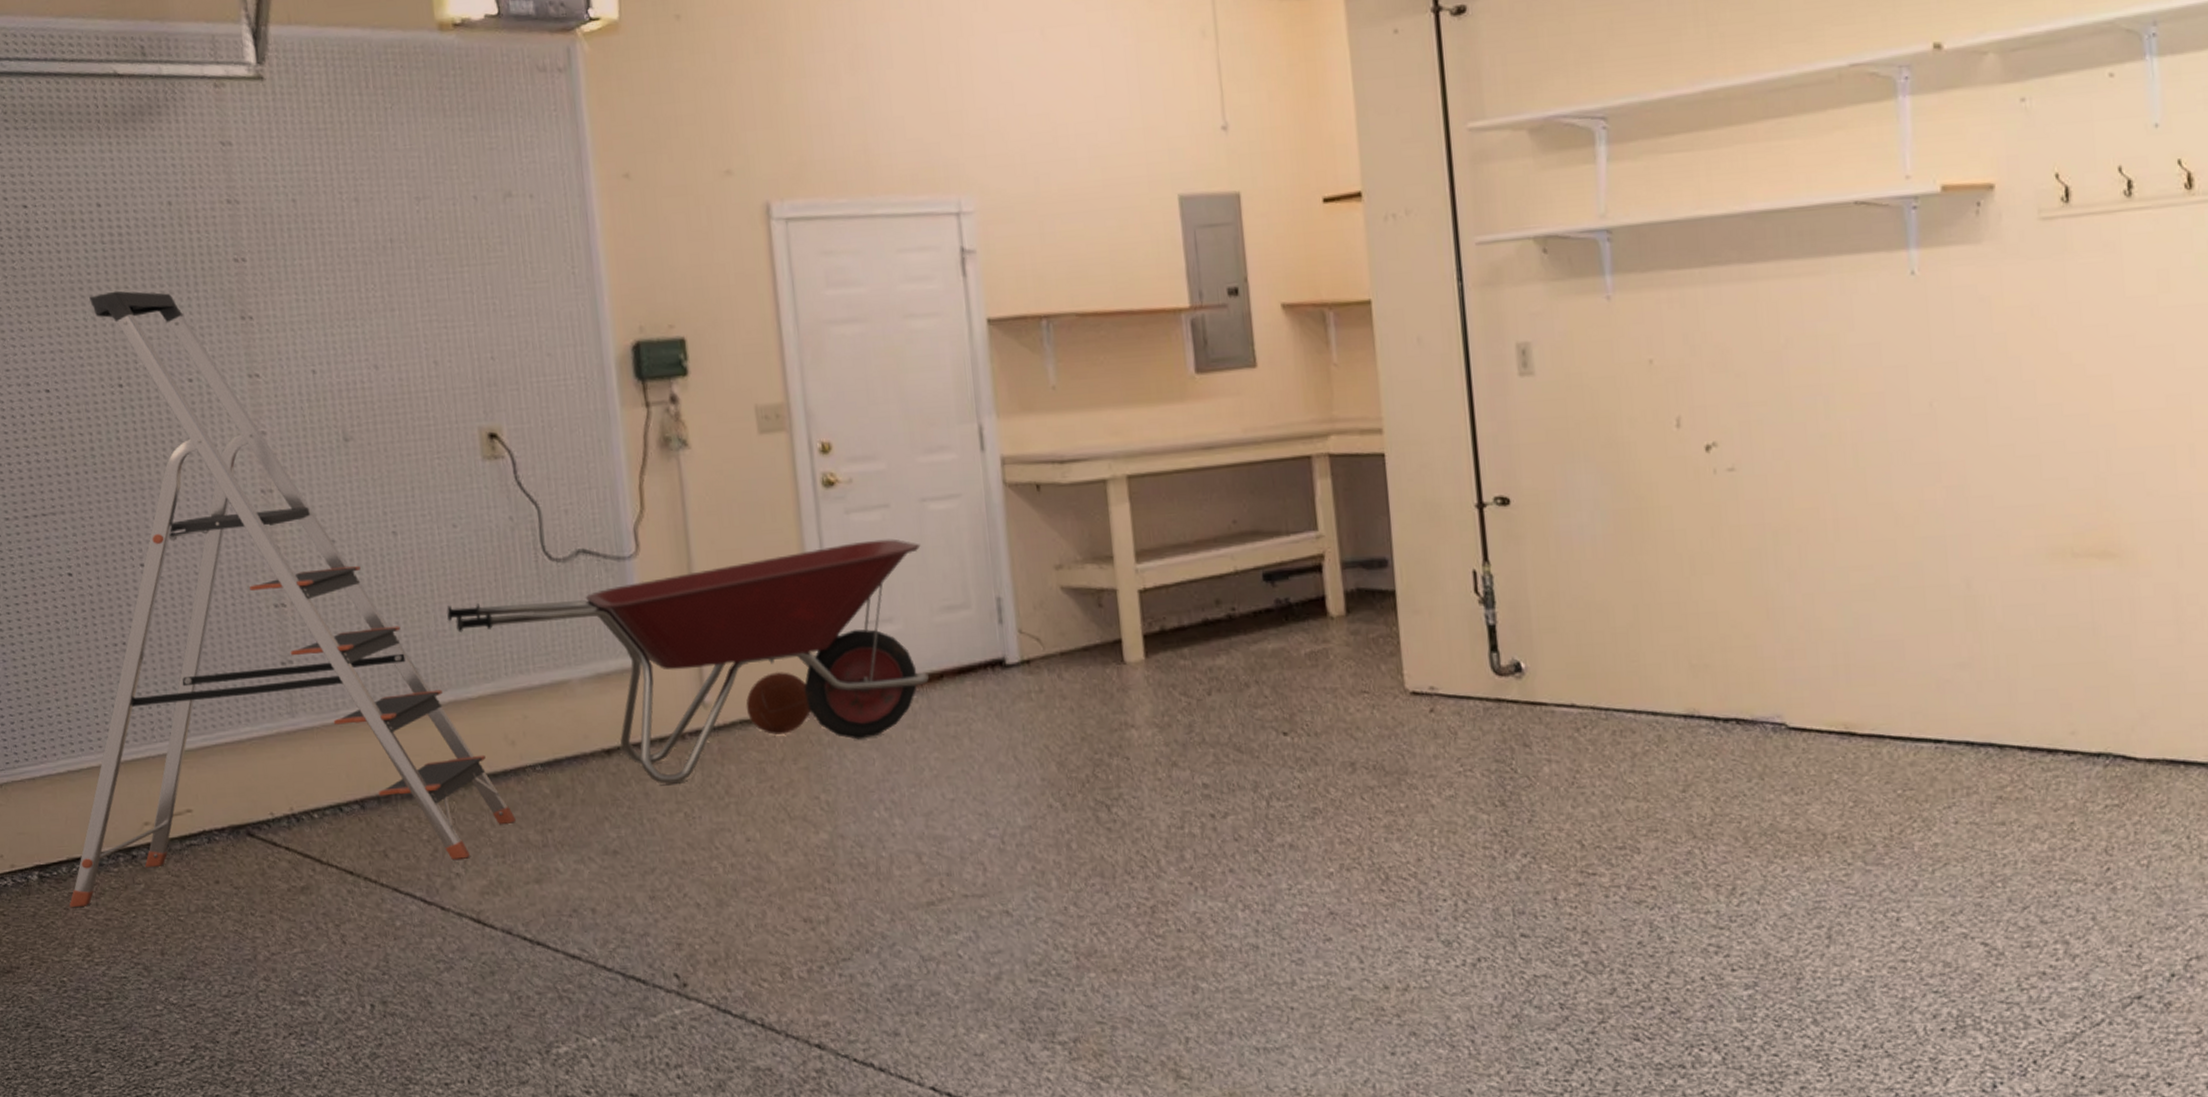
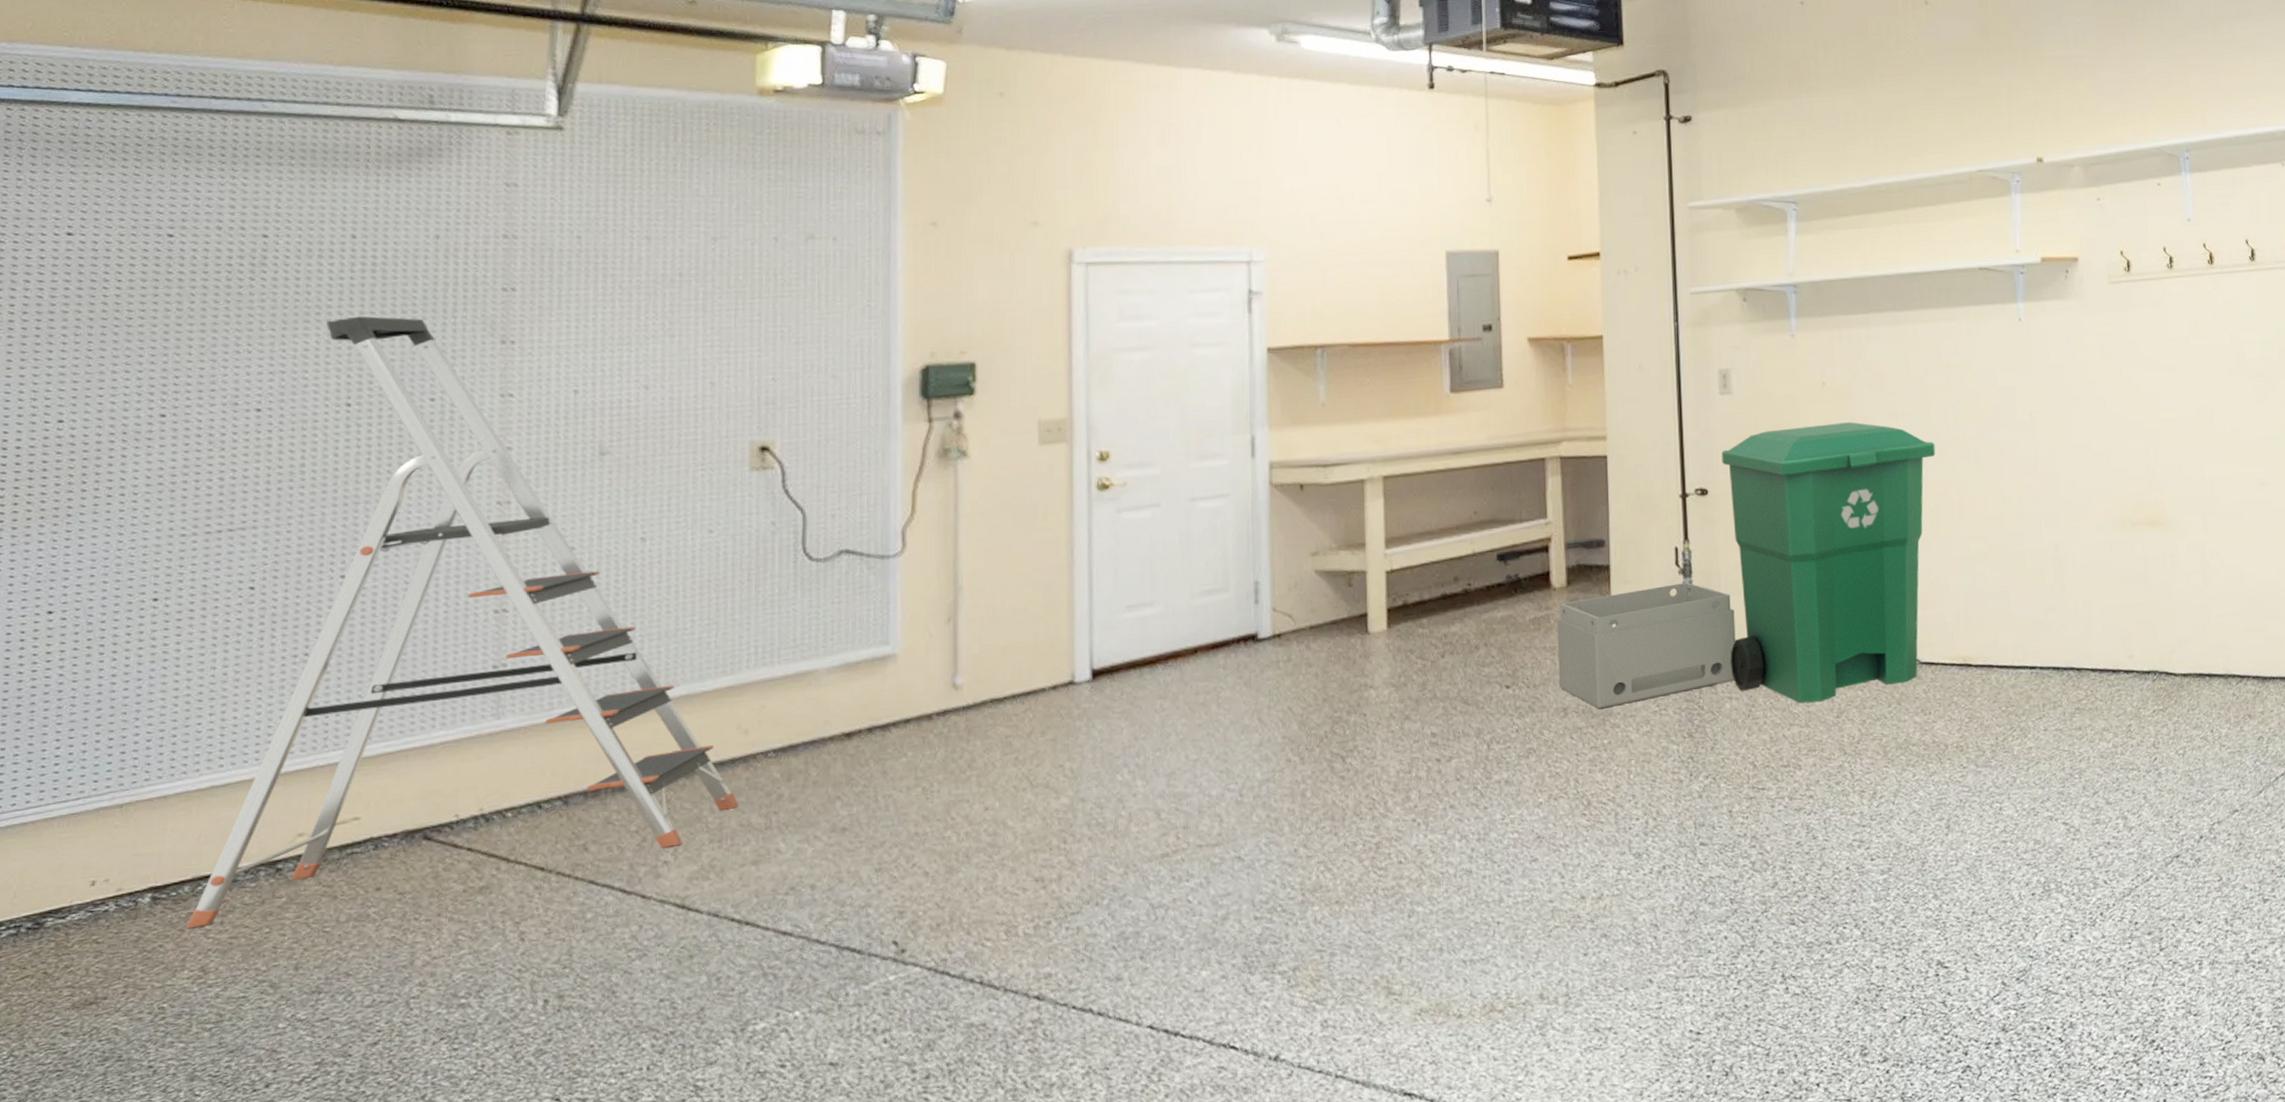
barrow: present [446,538,929,784] -> none [689,533,1187,762]
basketball: present [745,672,811,735] -> none [998,653,1063,711]
storage bin: none [1336,615,1553,766] -> present [1556,582,1736,709]
recycling bin: none [1524,412,1801,772] -> present [1722,422,1936,704]

